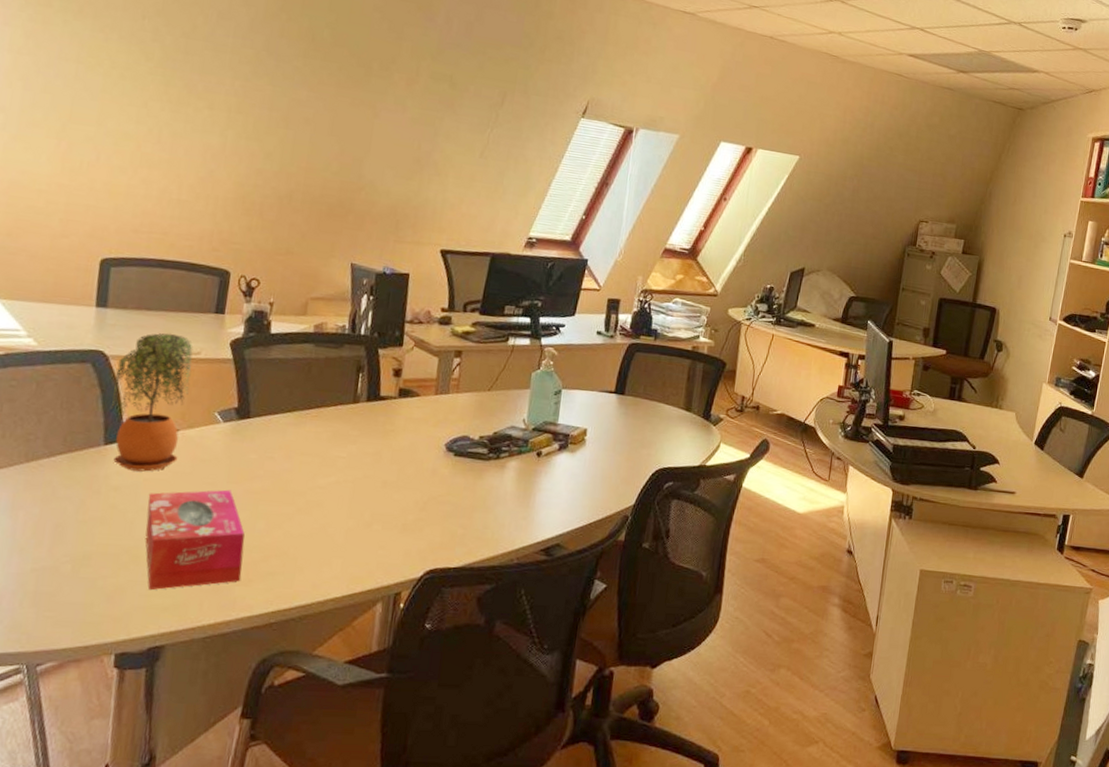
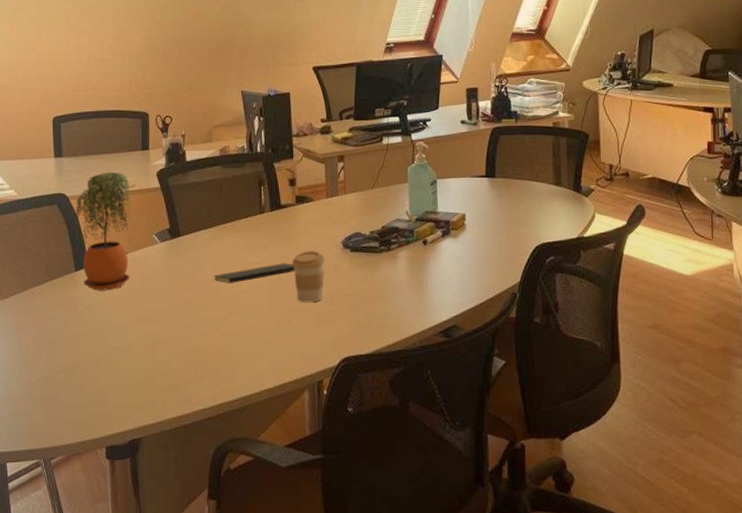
tissue box: present [145,489,245,591] -> none [112,300,192,391]
notepad: none [285,460,387,478] -> present [214,263,295,283]
coffee cup: none [383,450,424,507] -> present [292,251,325,303]

